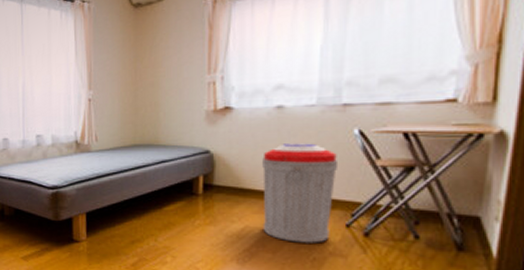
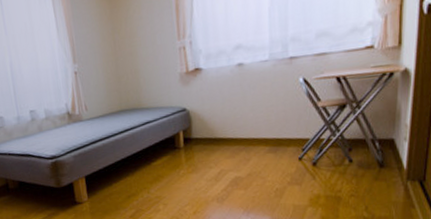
trash can: present [263,143,339,243] -> none [230,93,290,178]

